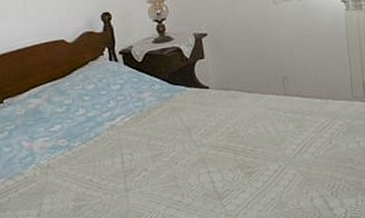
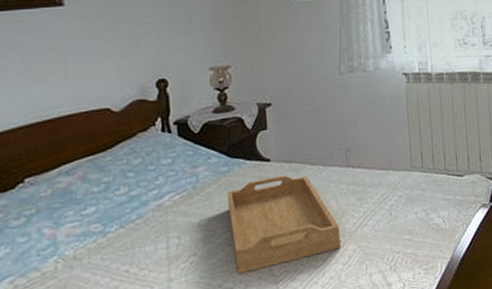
serving tray: none [170,102,281,190] -> present [227,175,341,275]

